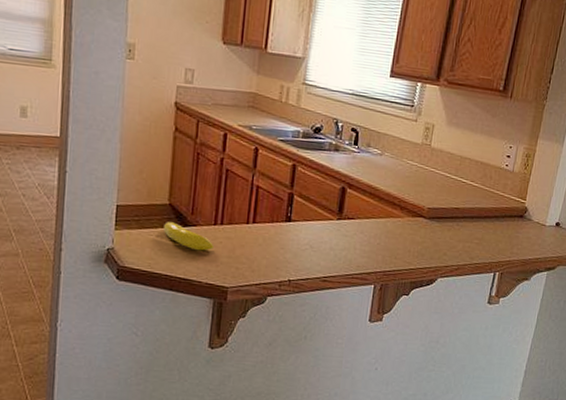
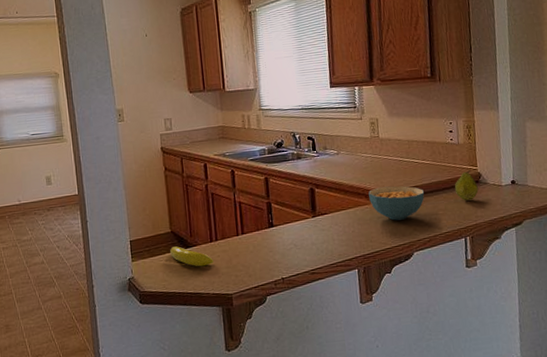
cereal bowl: none [404,201,464,242] -> present [368,186,424,221]
fruit: none [496,202,522,235] -> present [454,170,479,201]

